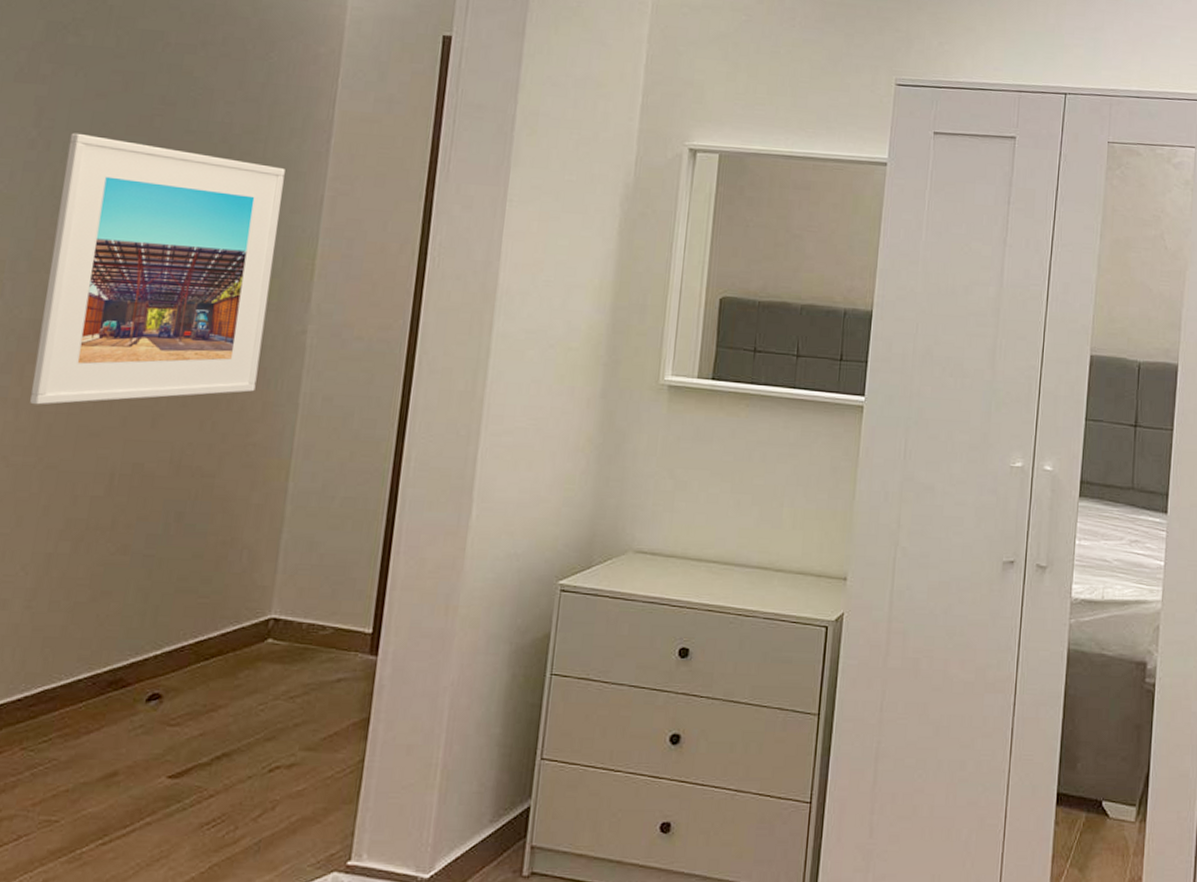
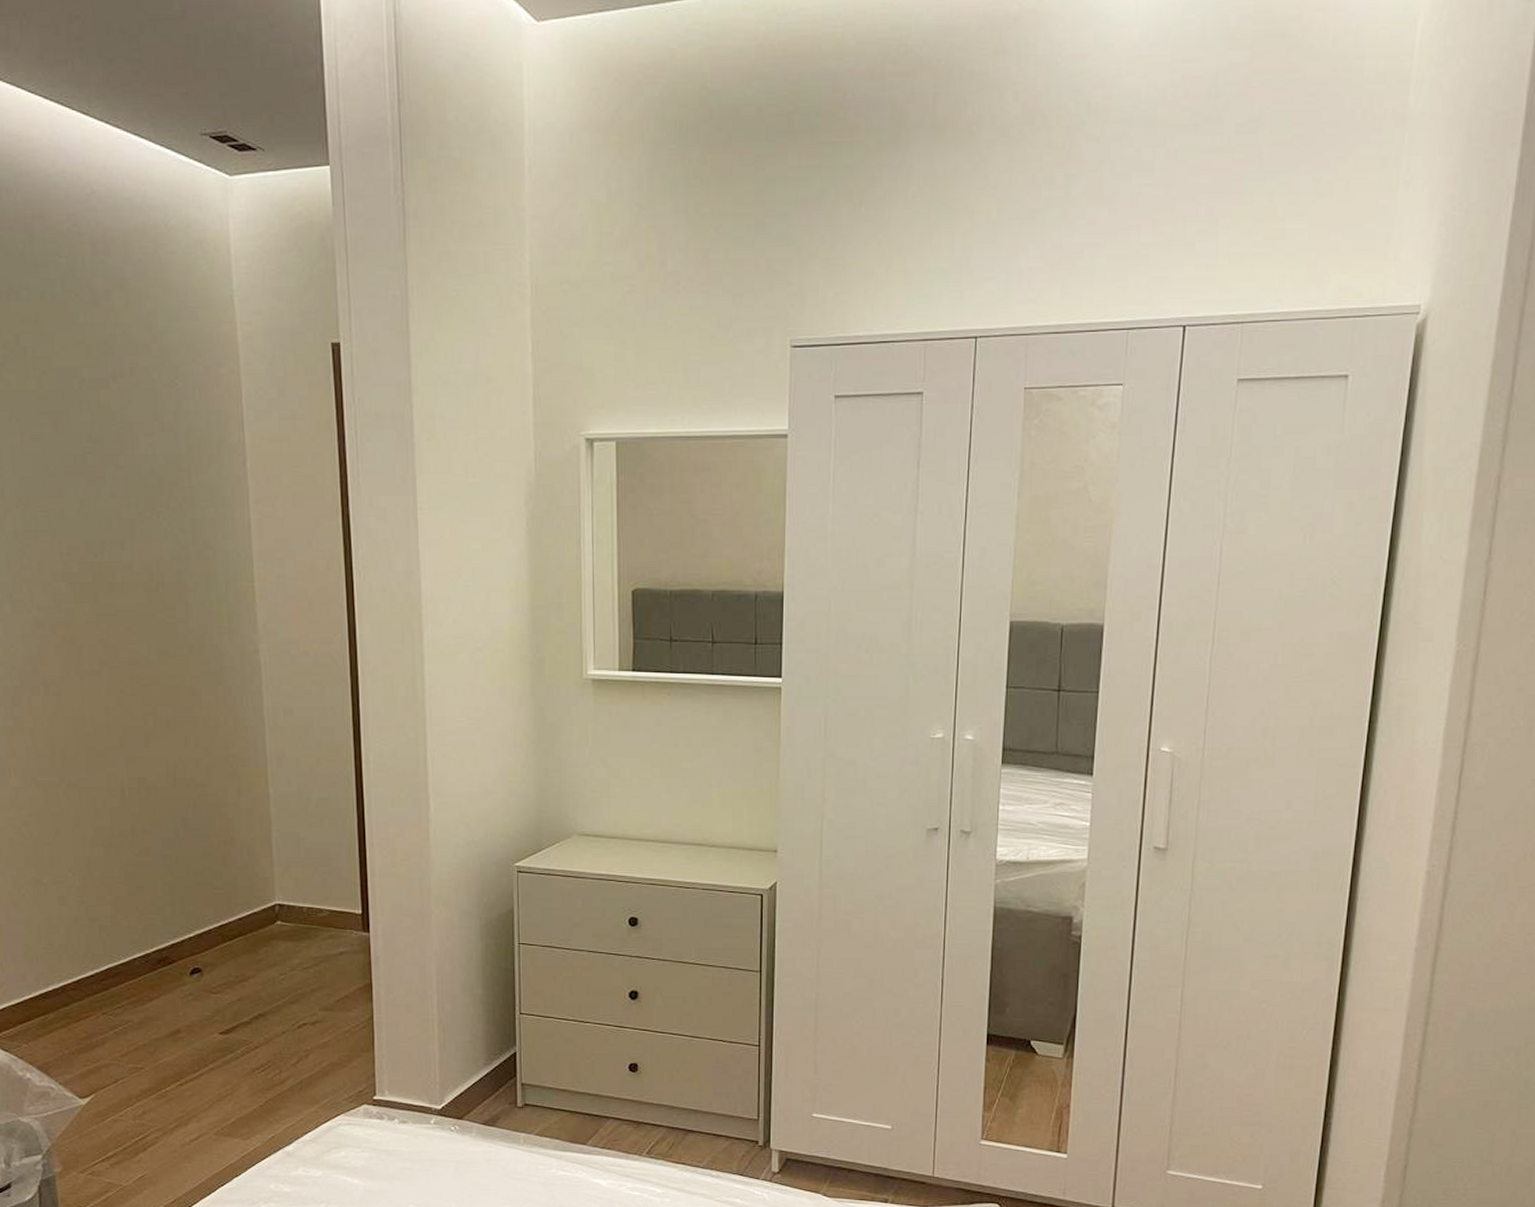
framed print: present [30,132,285,405] -> none [19,478,225,732]

